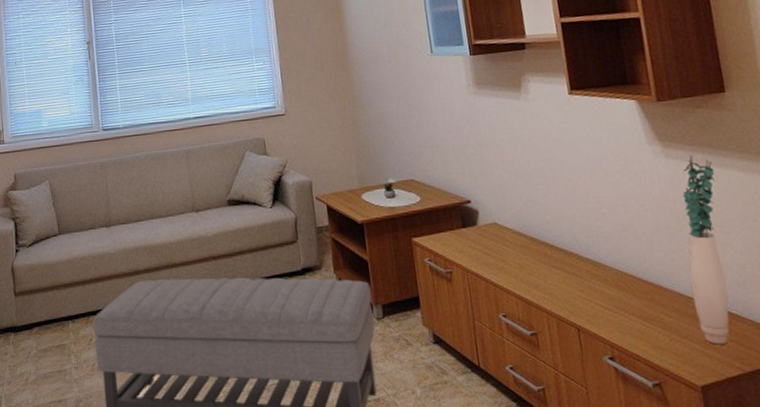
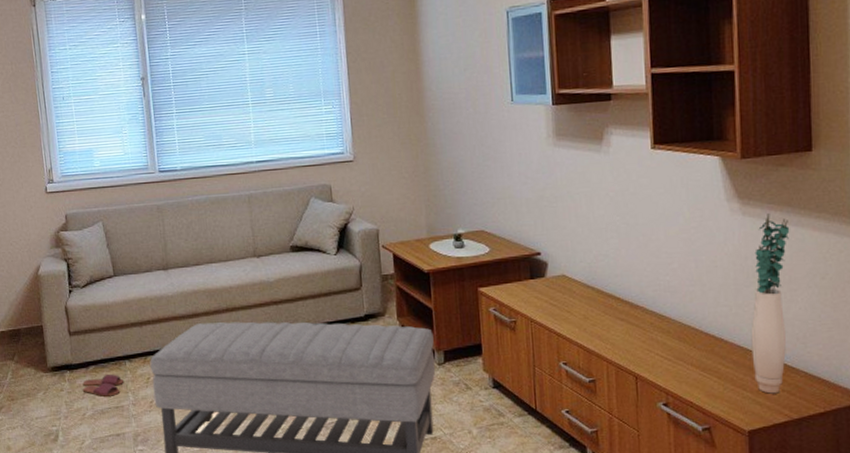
slippers: none [26,335,67,360] -> present [82,374,124,397]

